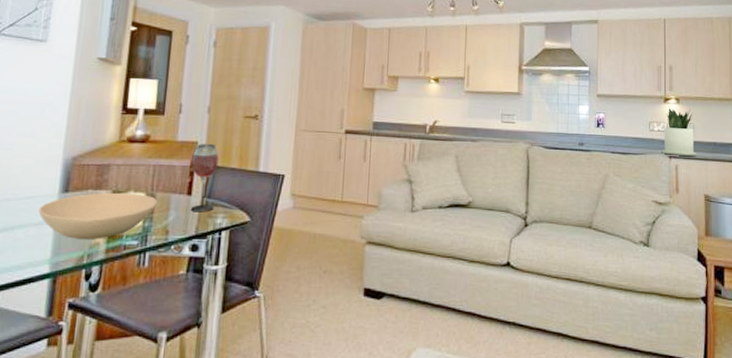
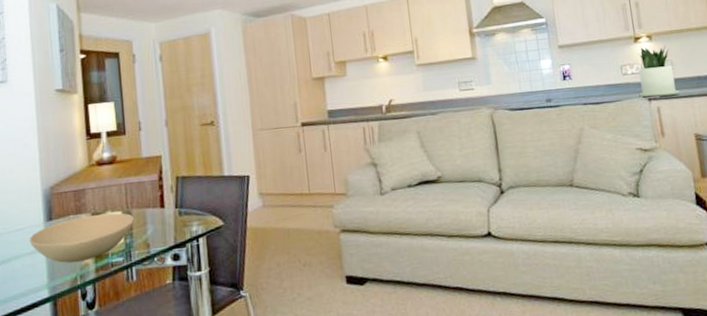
wineglass: present [191,143,219,213] -> none [158,155,188,224]

